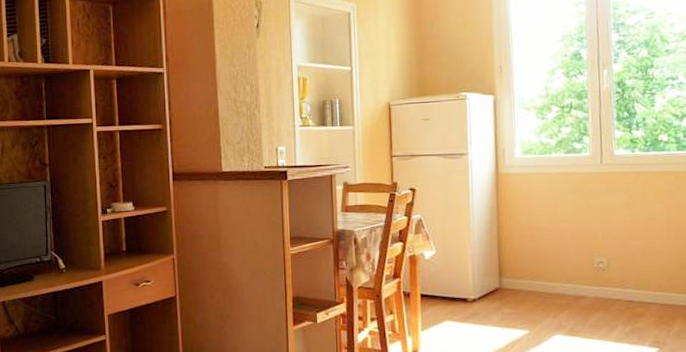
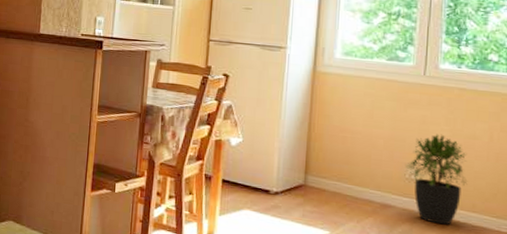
potted plant: none [593,219,652,308] -> present [406,133,468,225]

